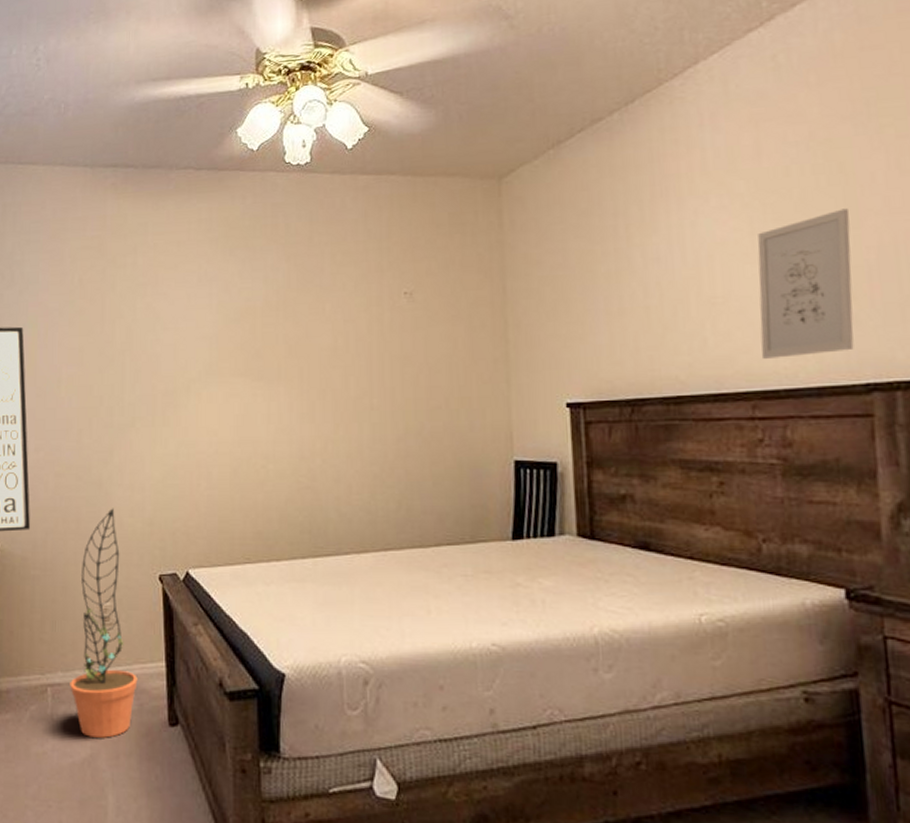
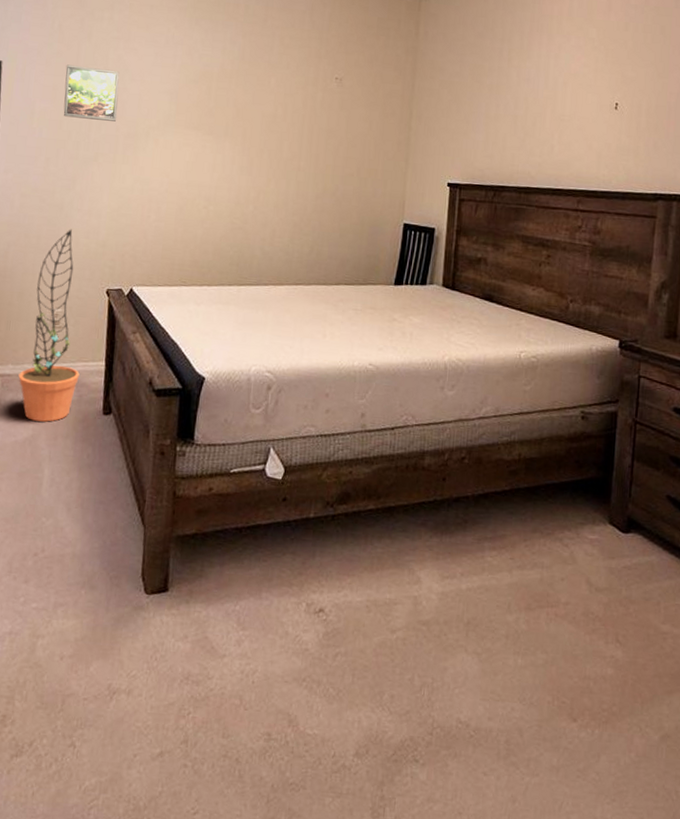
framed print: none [90,321,152,381] -> present [63,64,120,122]
wall art: present [757,208,854,359] -> none [590,61,663,168]

